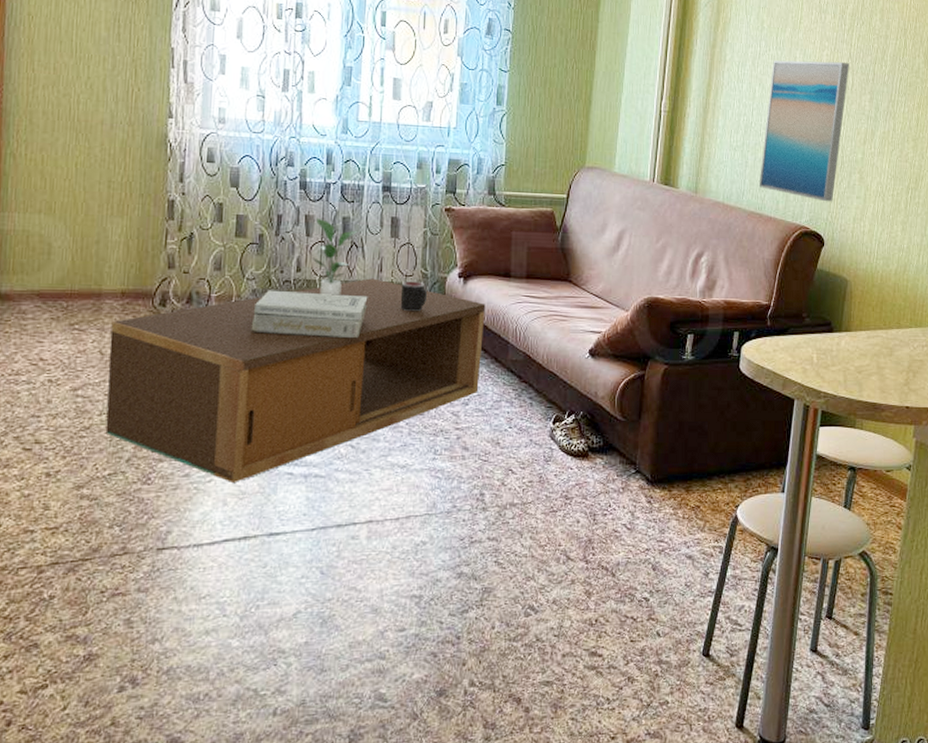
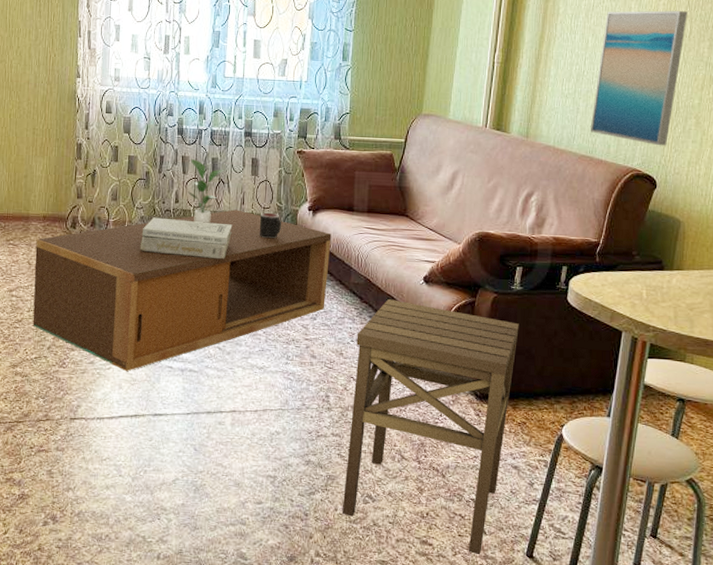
side table: none [501,377,691,660] -> present [343,299,519,554]

